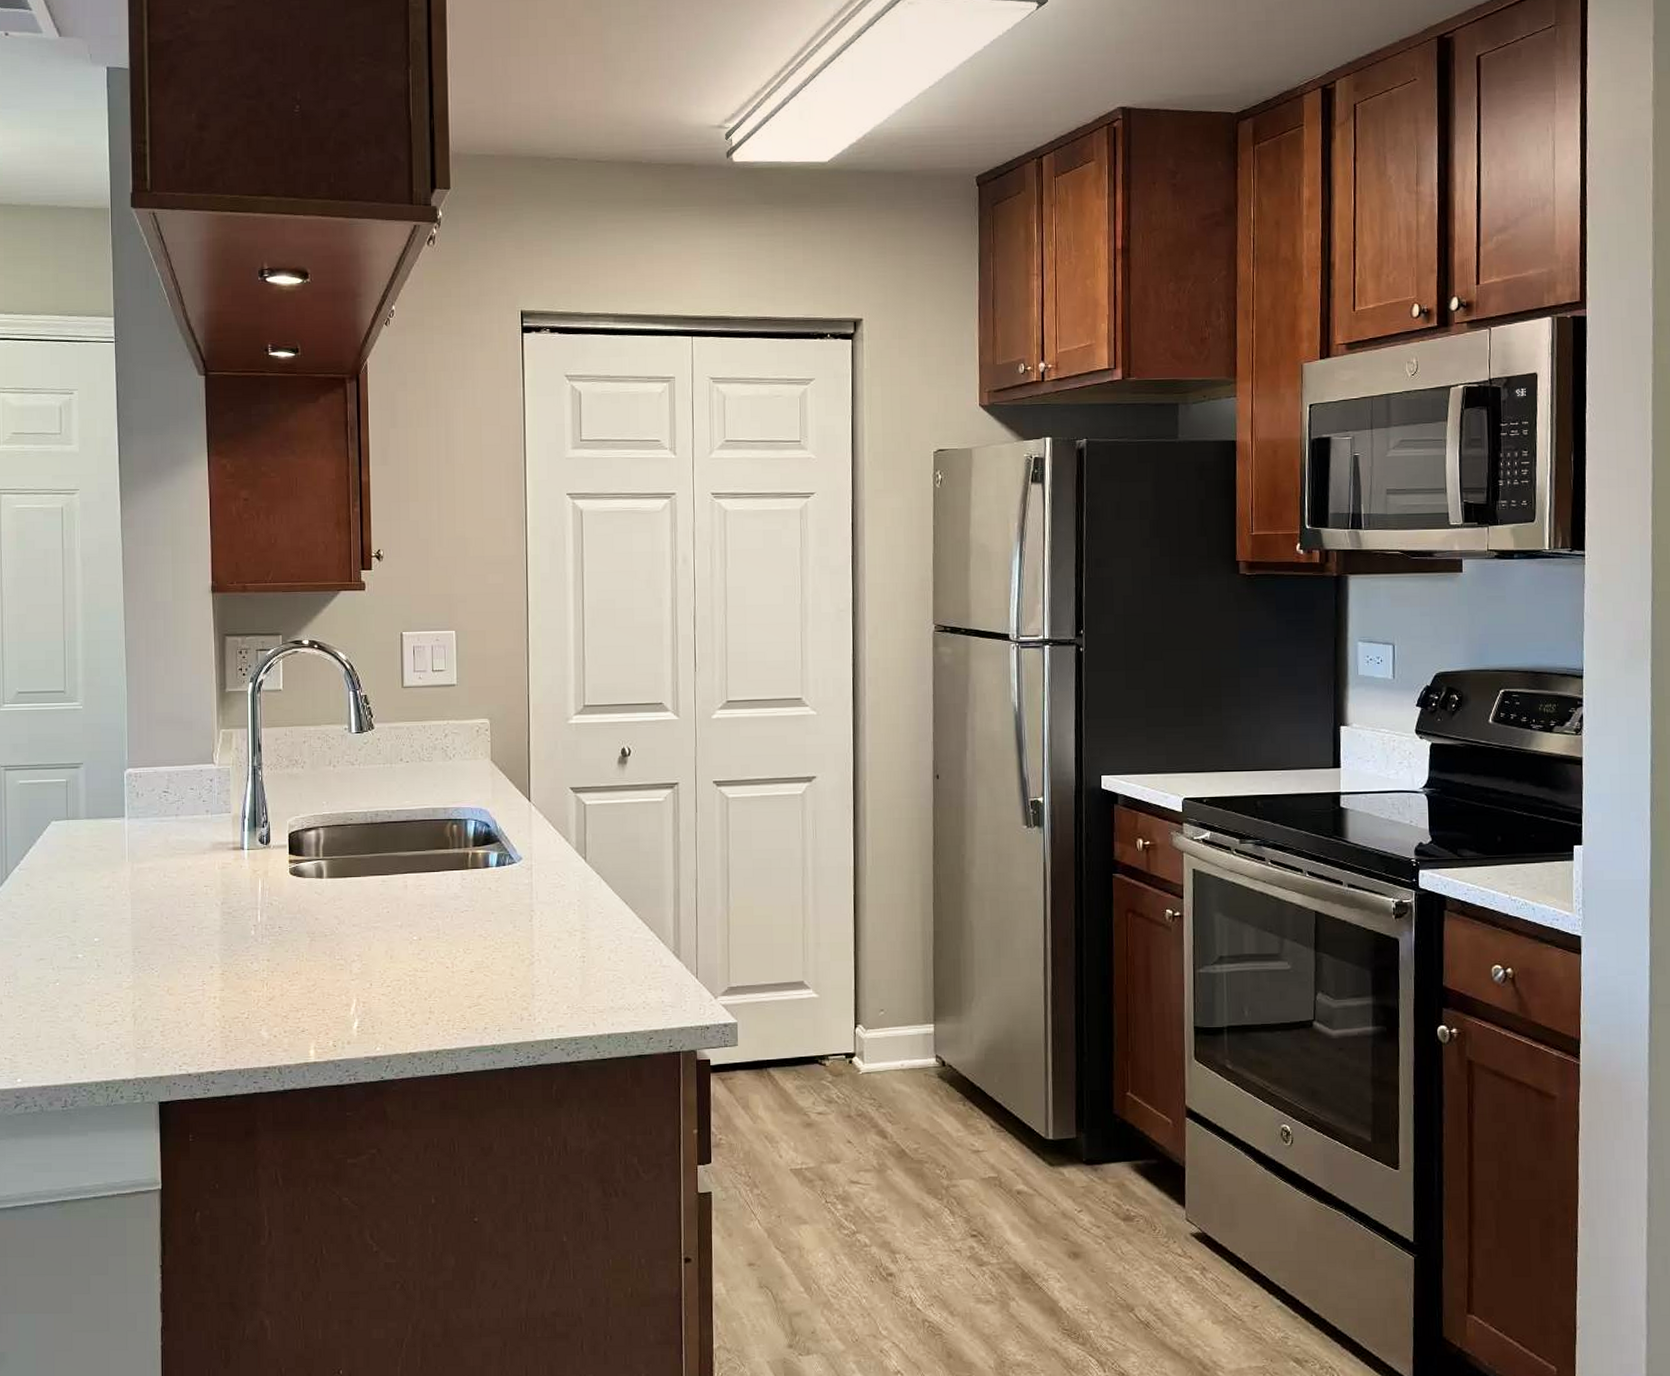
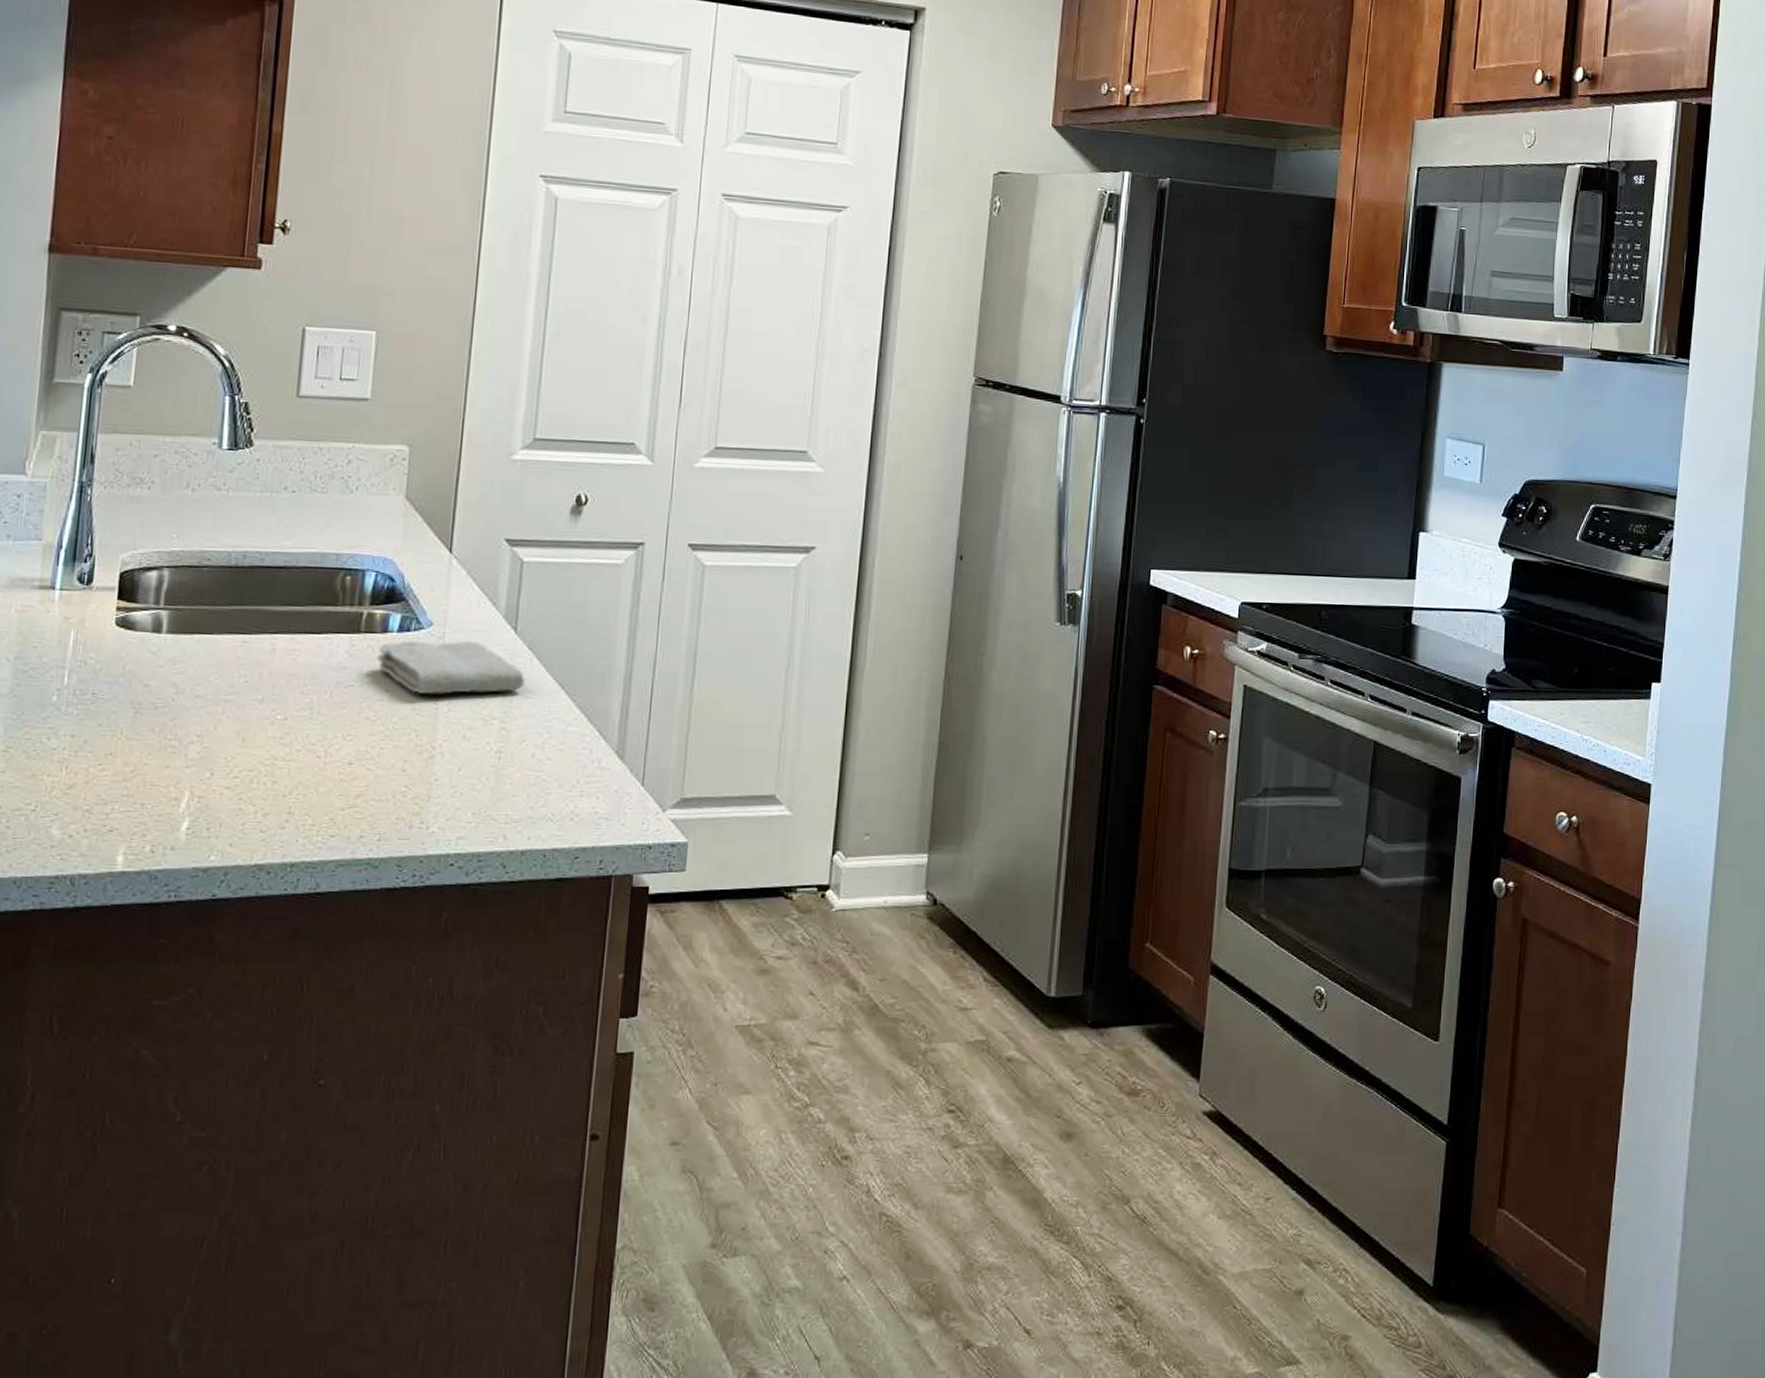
washcloth: none [483,870,597,914] -> present [377,640,525,694]

